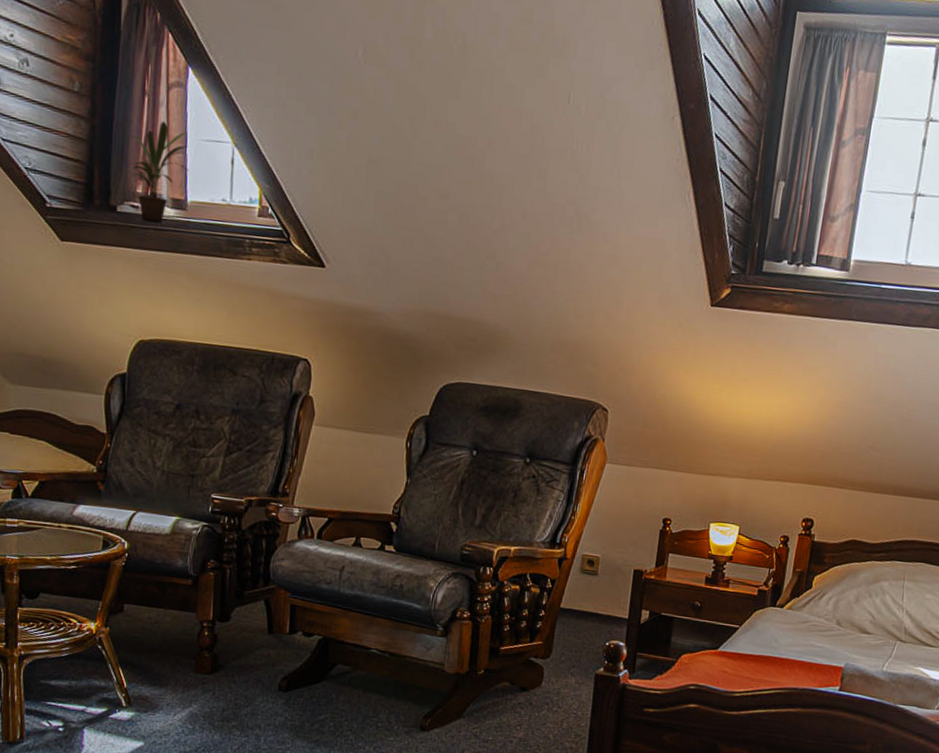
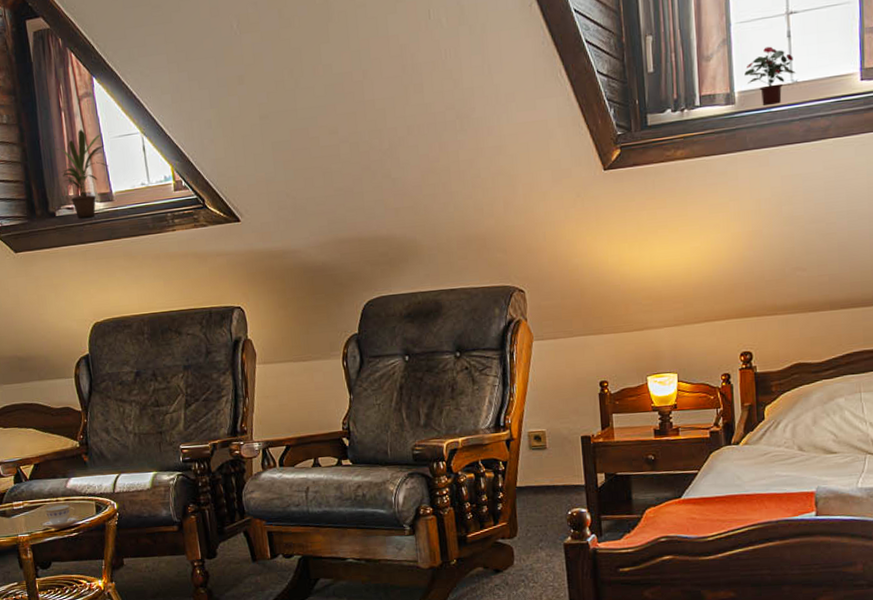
teacup: none [33,531,82,559] -> present [39,504,80,530]
potted flower: none [864,222,912,282] -> present [744,46,797,107]

